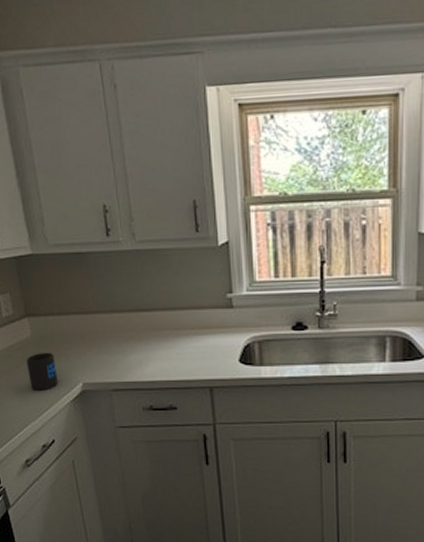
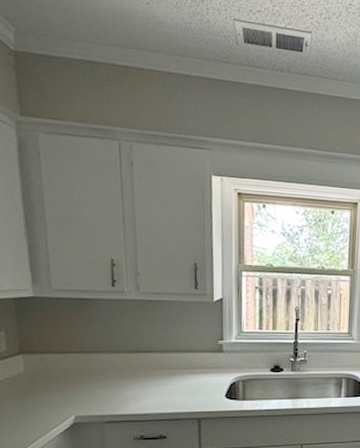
mug: present [26,352,59,391] -> none [15,387,50,424]

